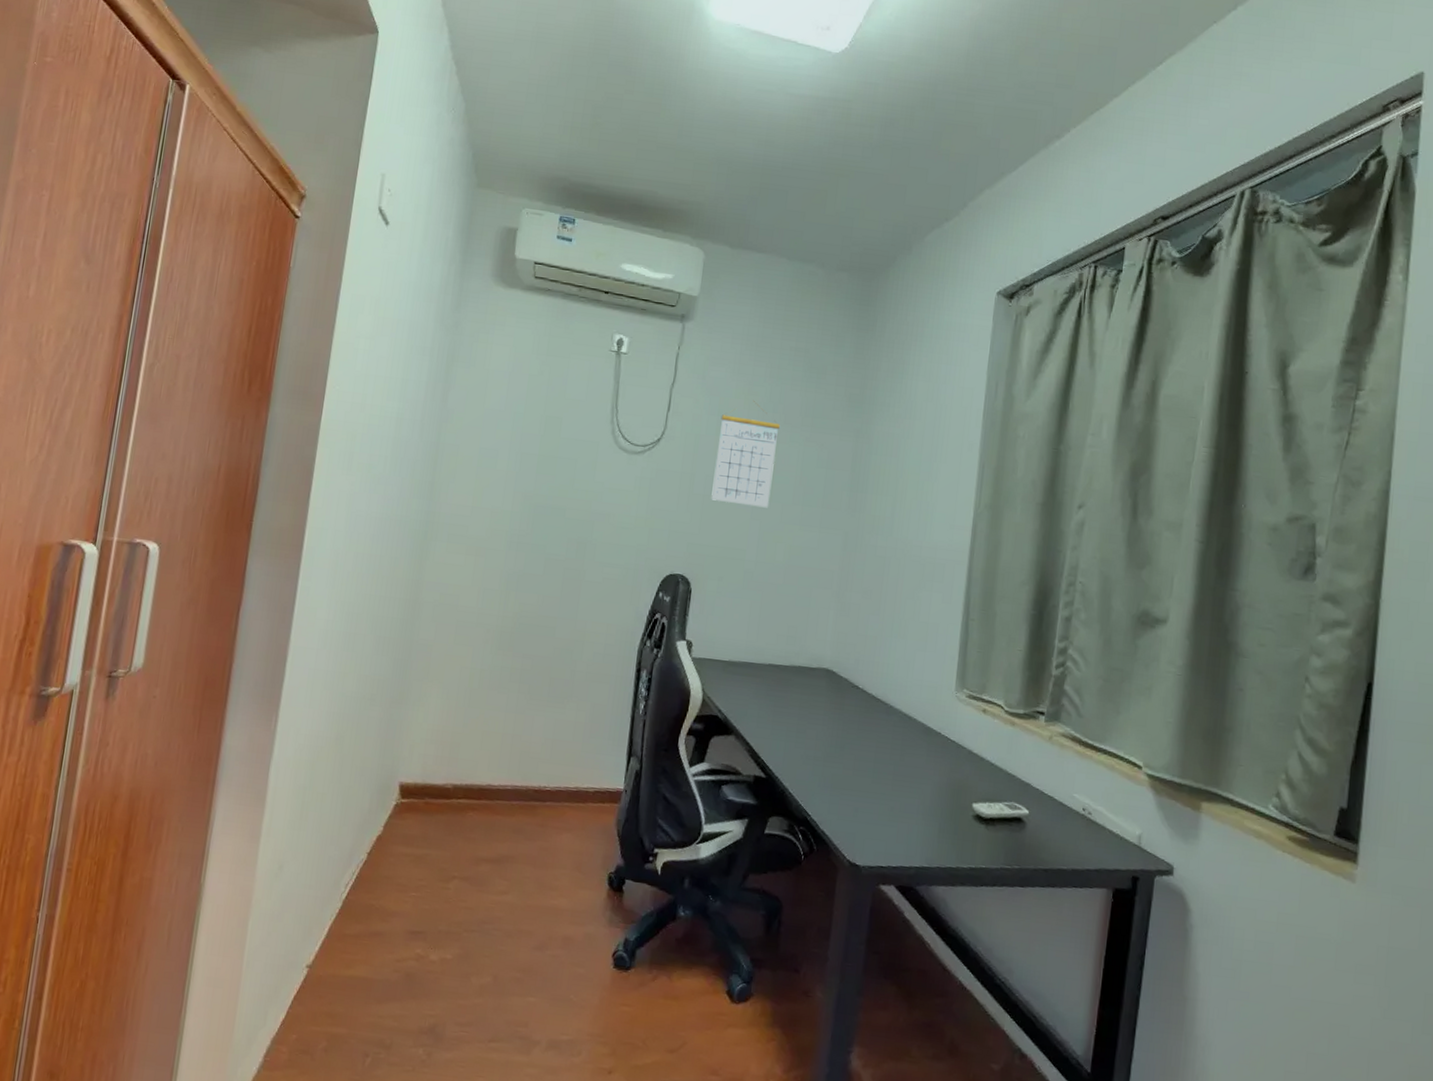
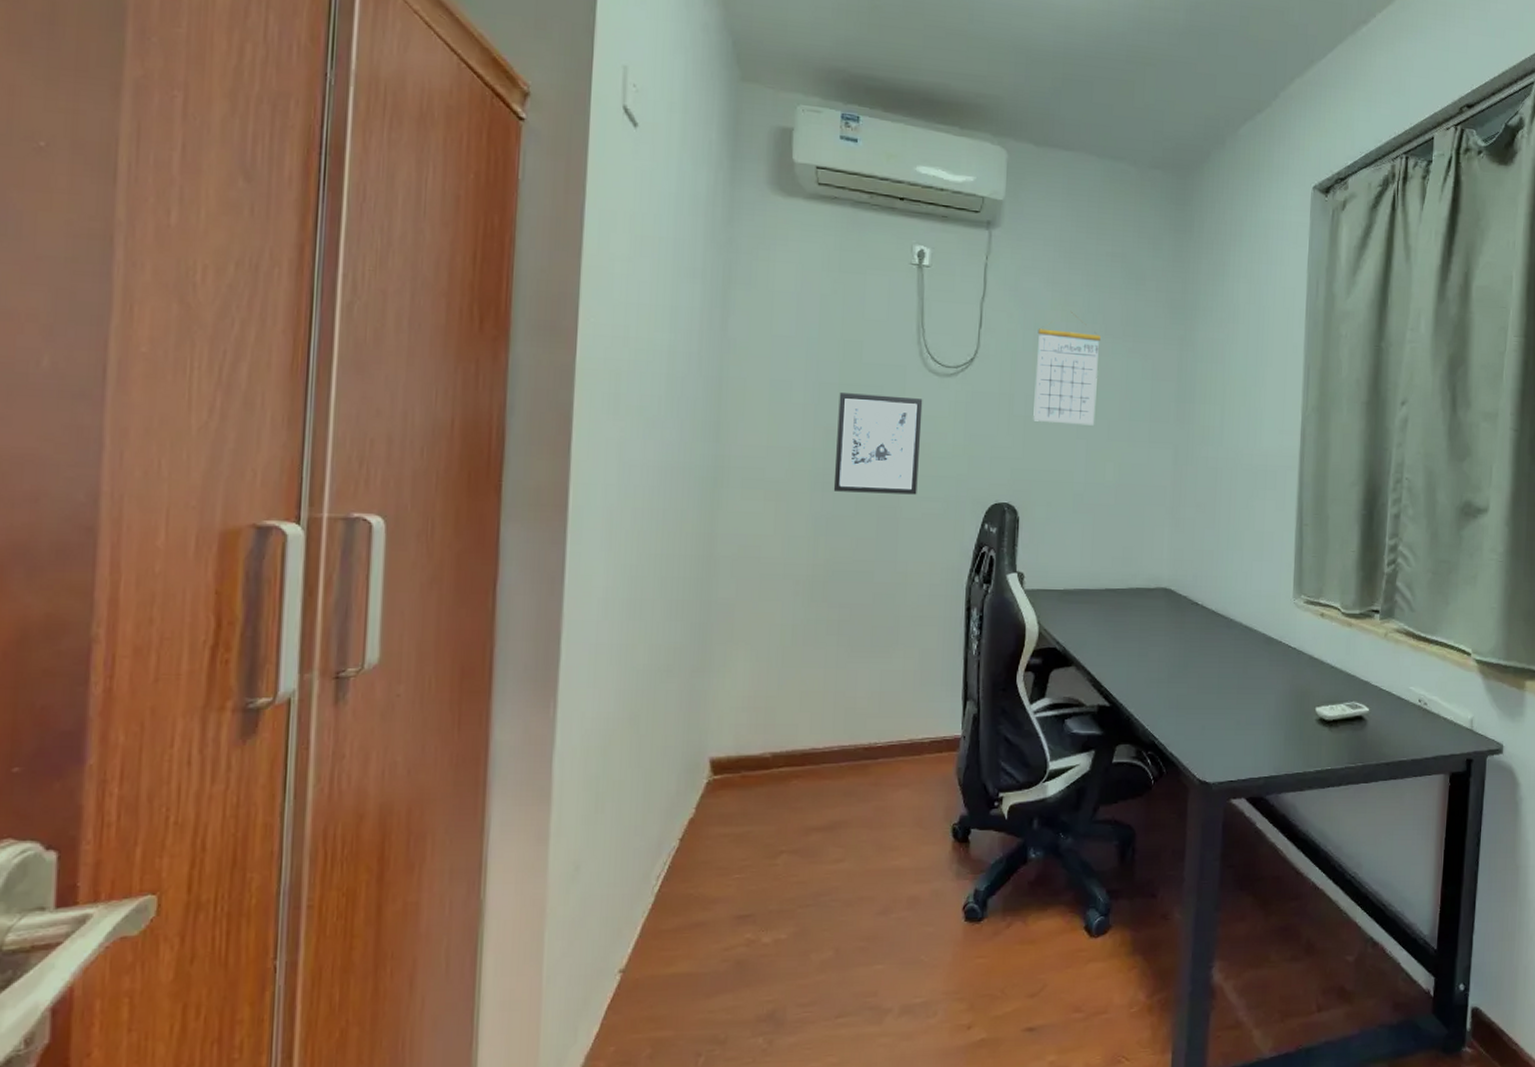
wall art: none [526,463,612,560] -> present [833,393,923,495]

